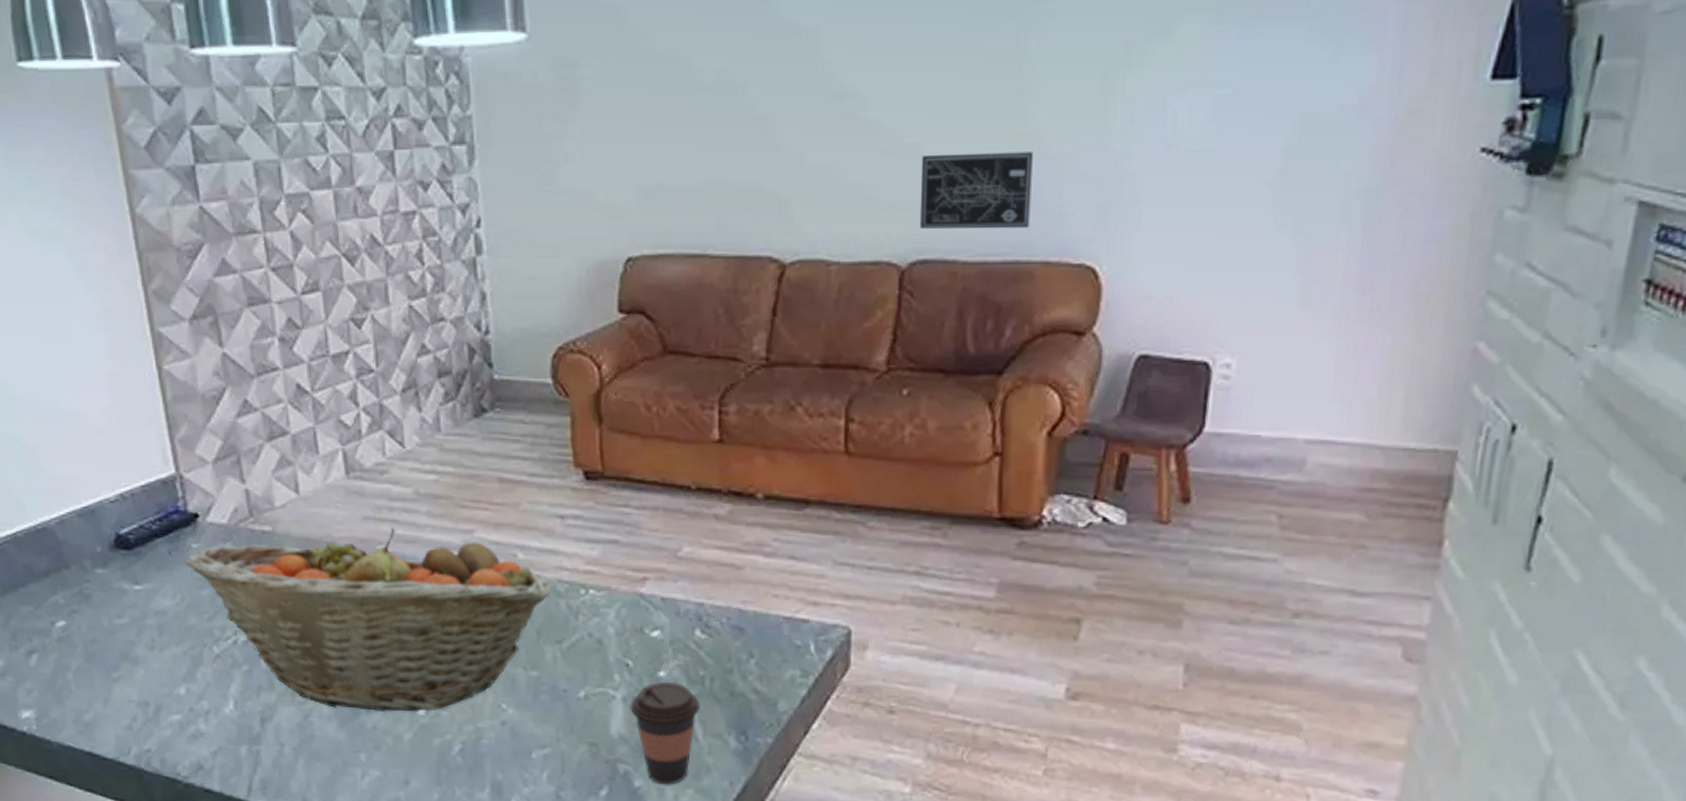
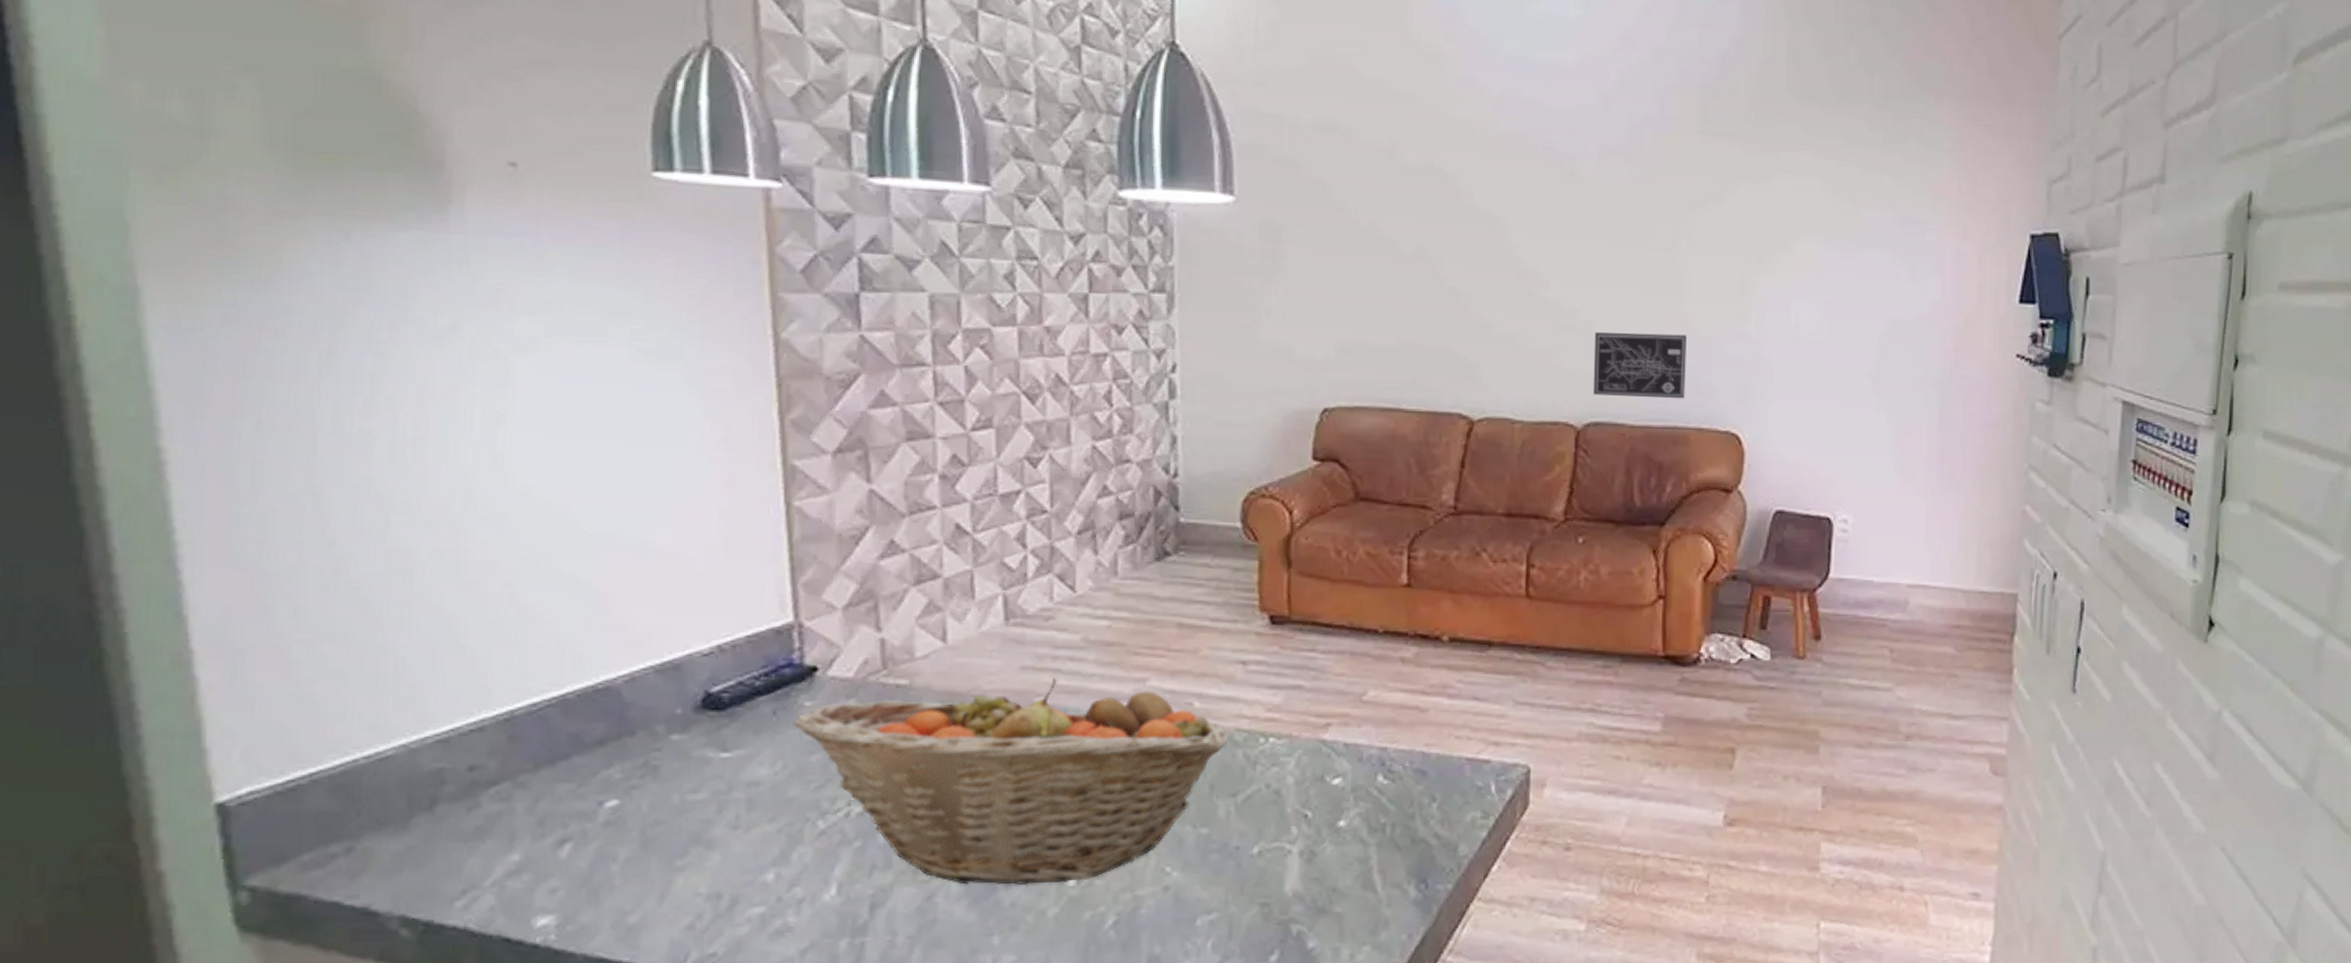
coffee cup: present [630,681,701,785] -> none [1306,831,1381,944]

